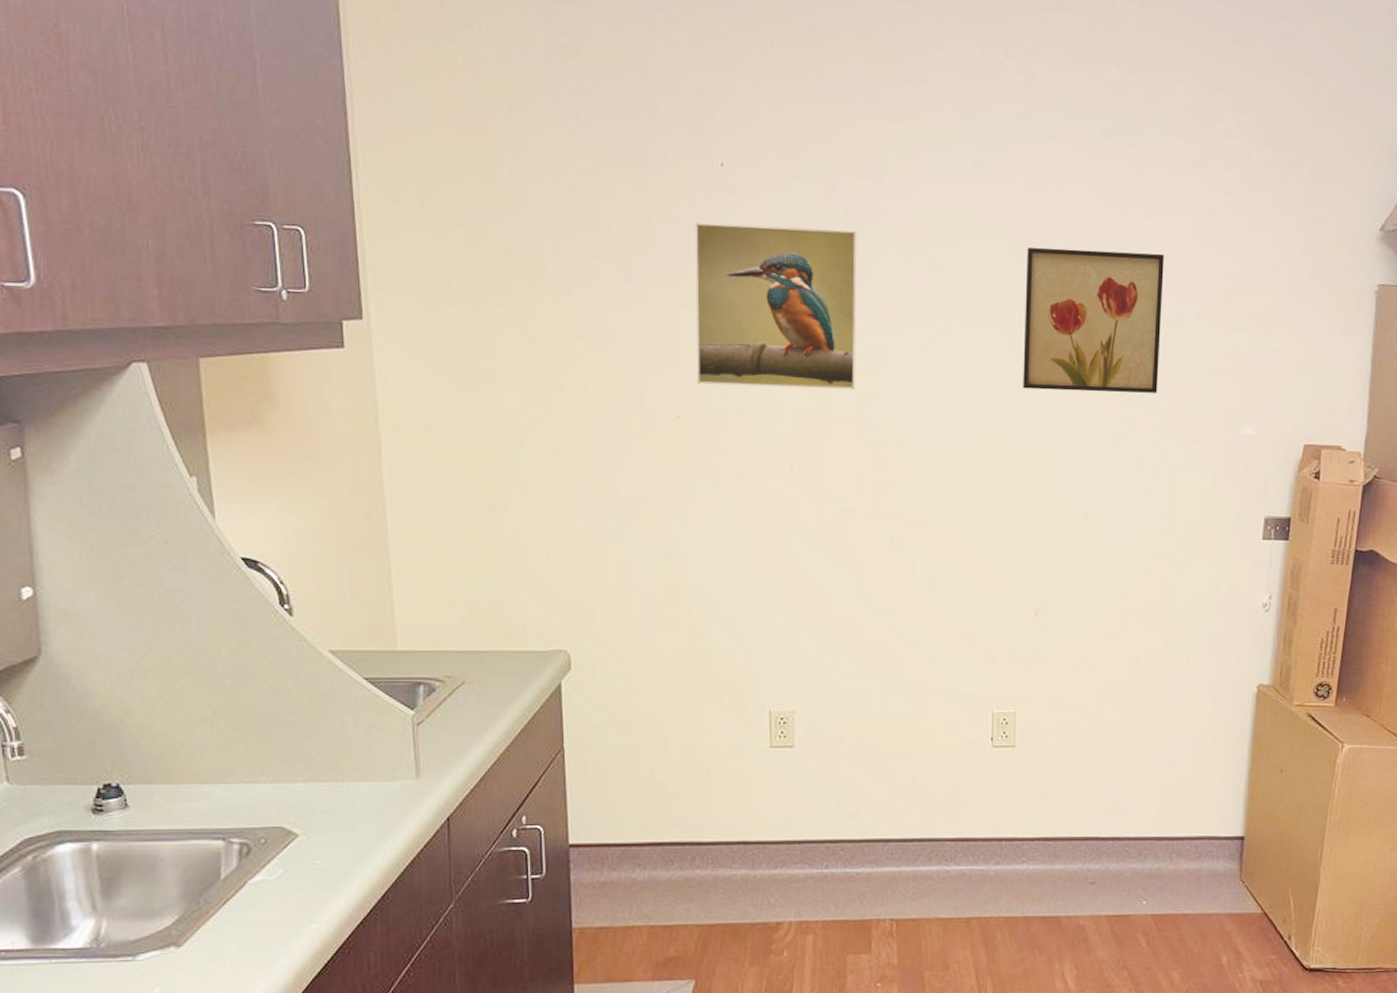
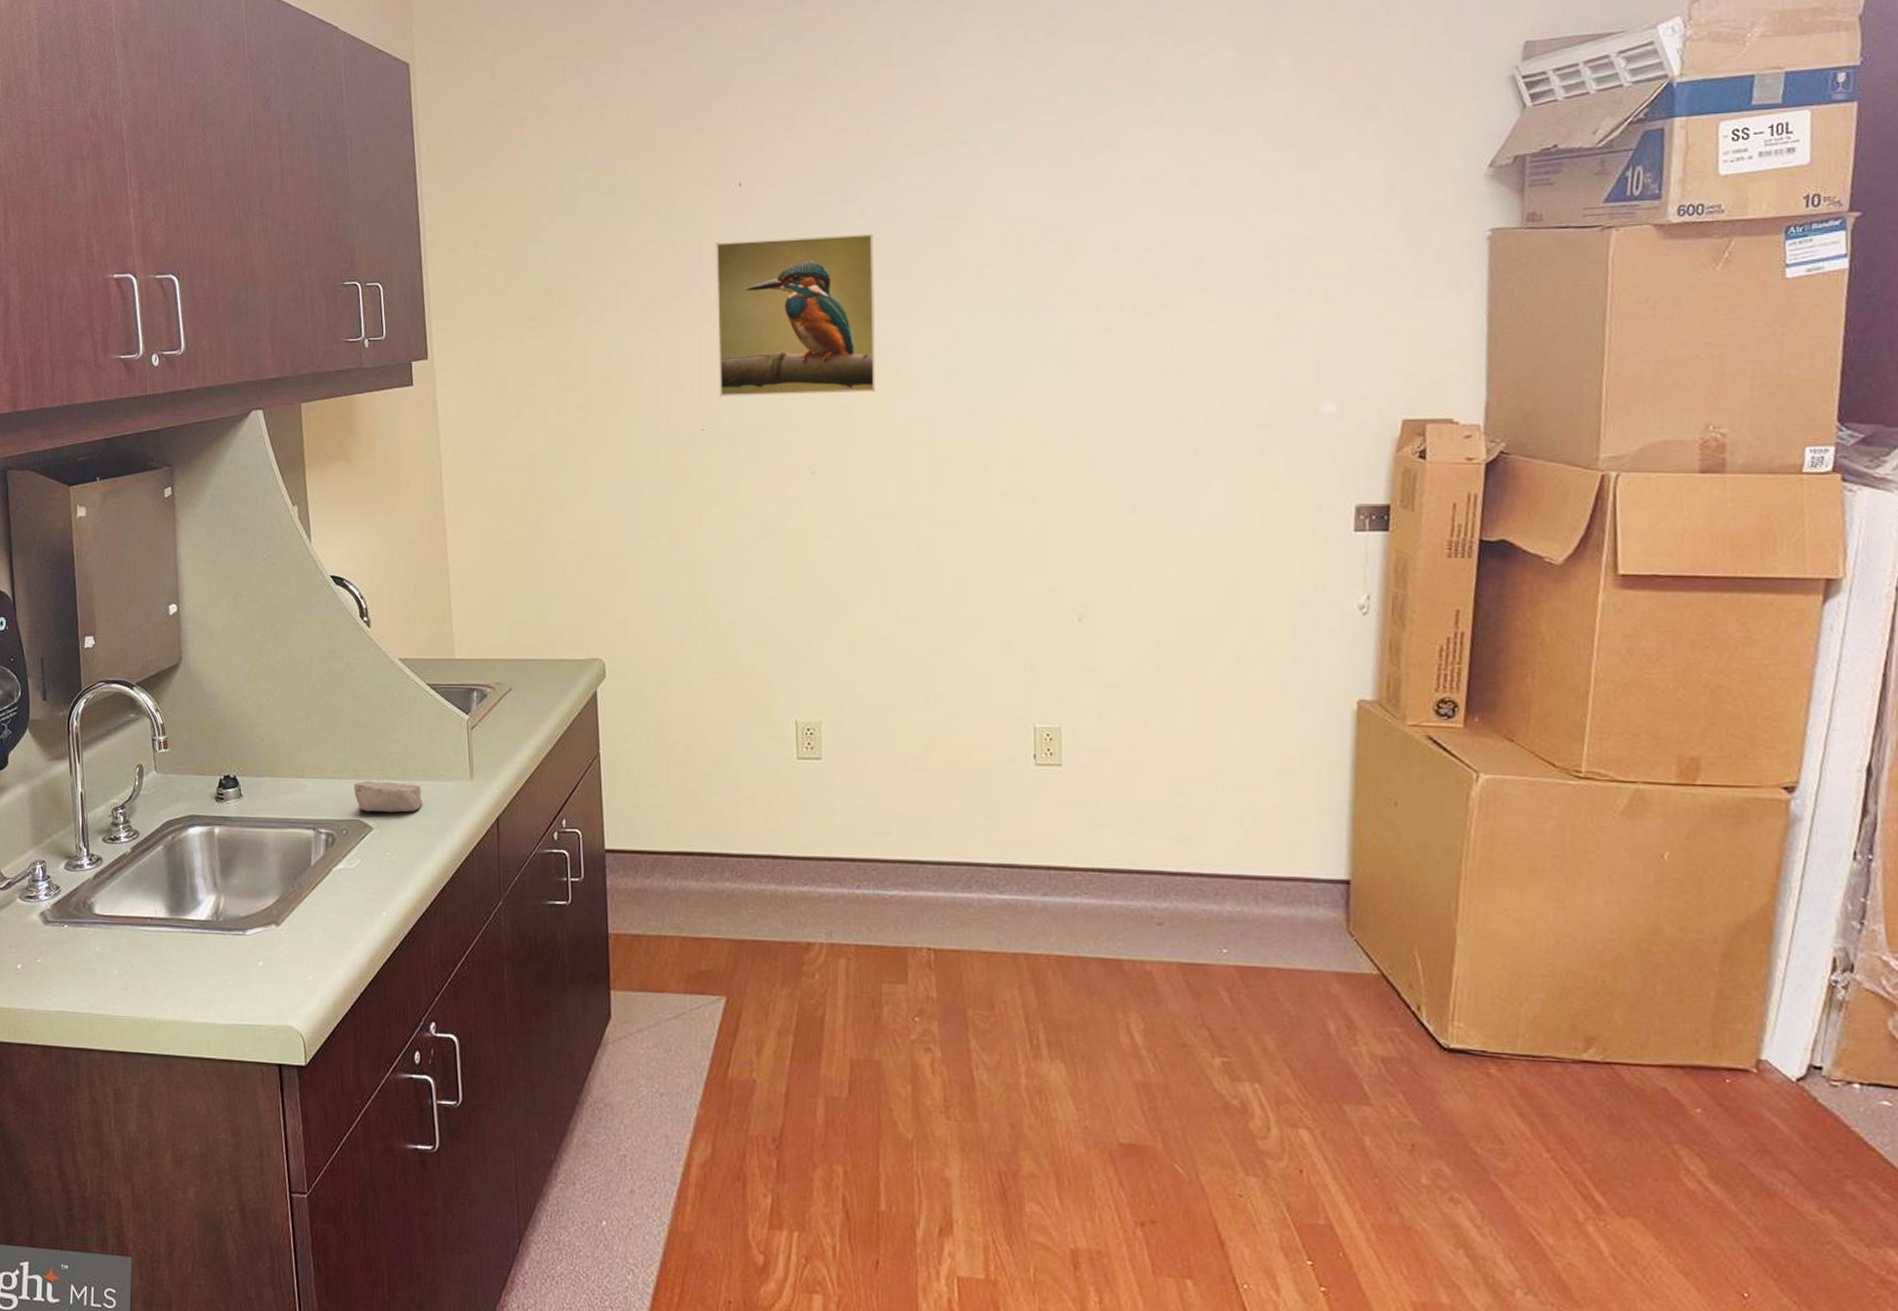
soap bar: none [274,783,359,818] -> present [354,780,422,813]
wall art: present [1023,247,1164,393] -> none [1055,221,1215,379]

